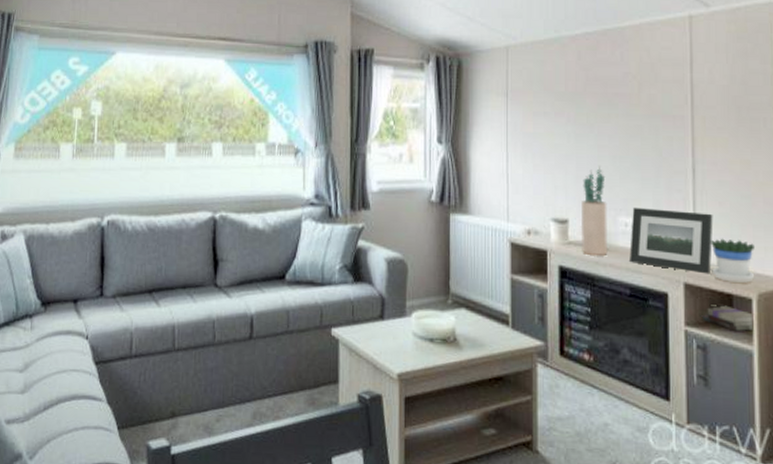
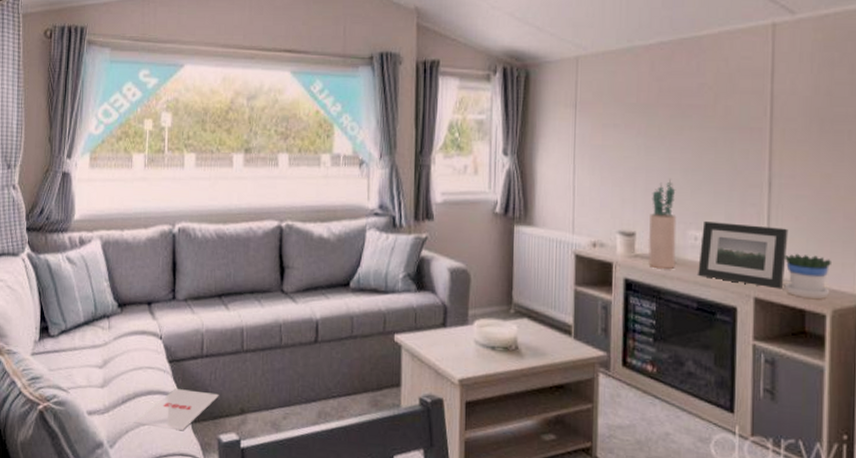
magazine: none [56,392,149,439] -> present [134,389,219,431]
books: present [700,305,755,332] -> none [769,320,828,348]

